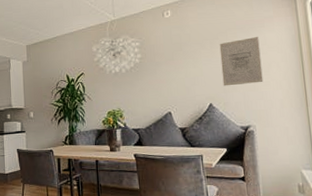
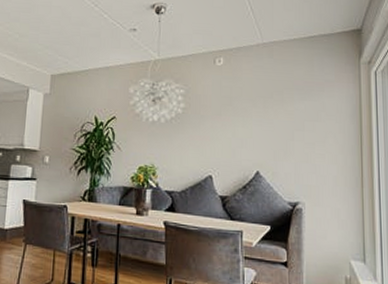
wall art: present [219,37,263,86] -> none [273,101,318,155]

